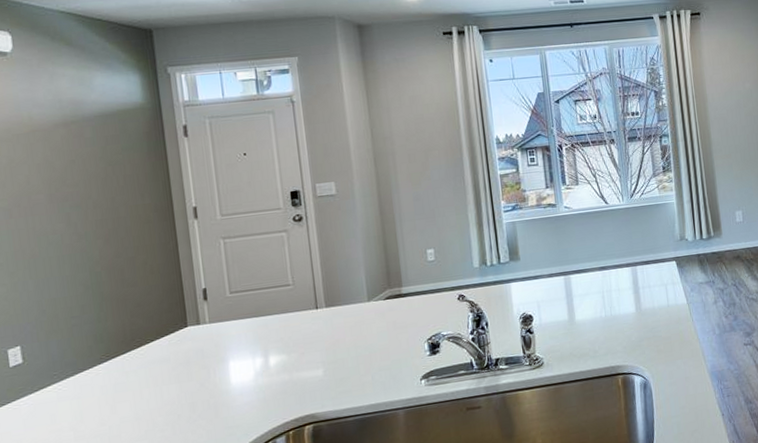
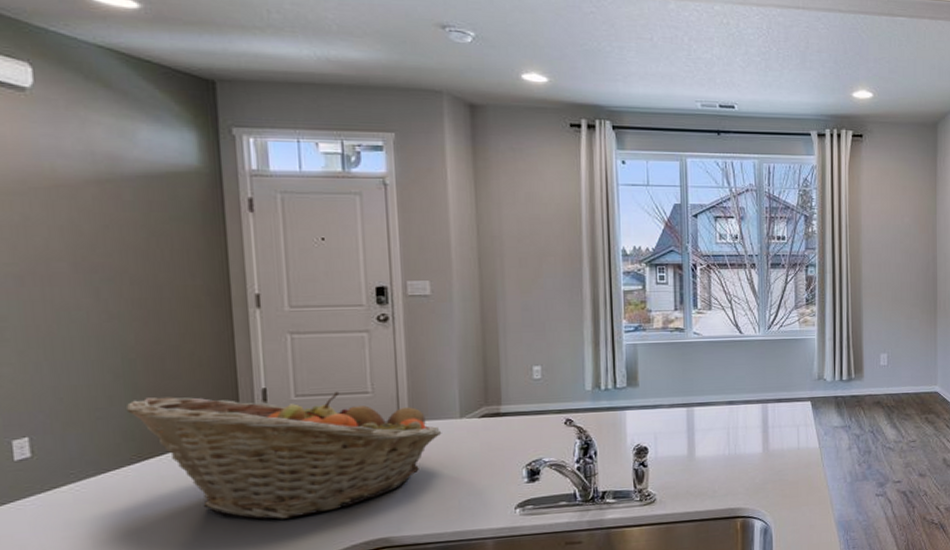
fruit basket: none [94,286,354,405] -> present [125,391,442,519]

